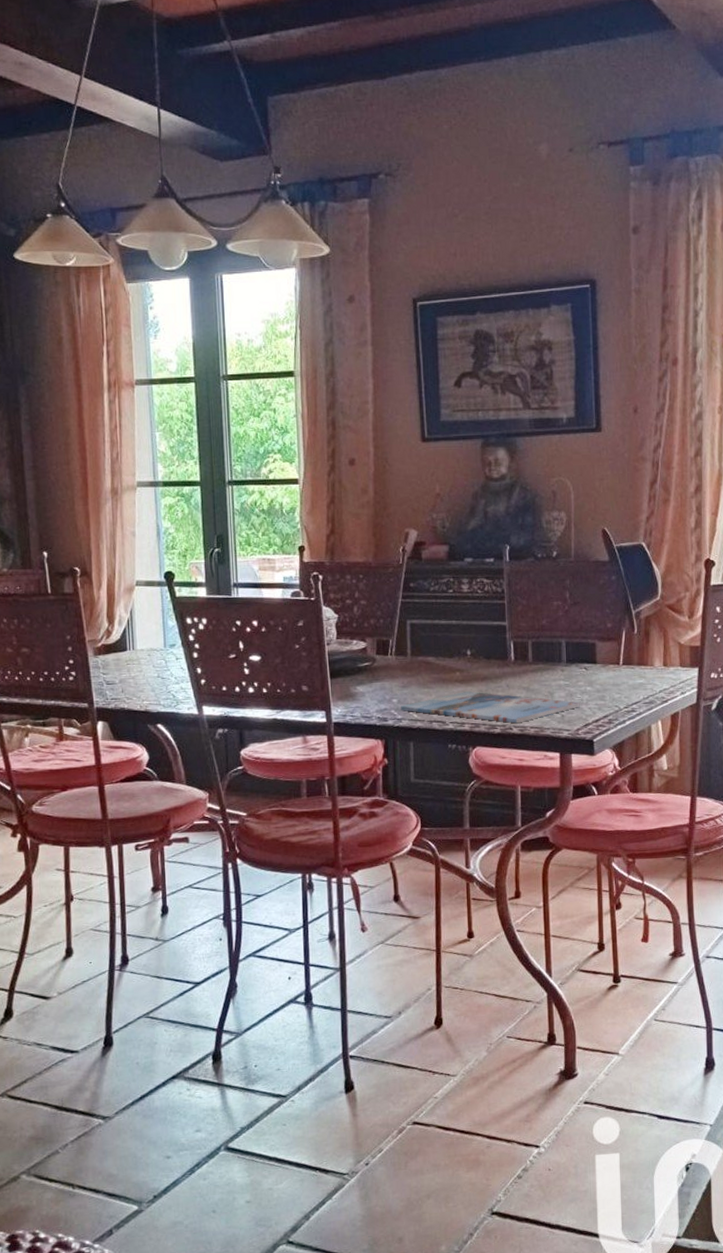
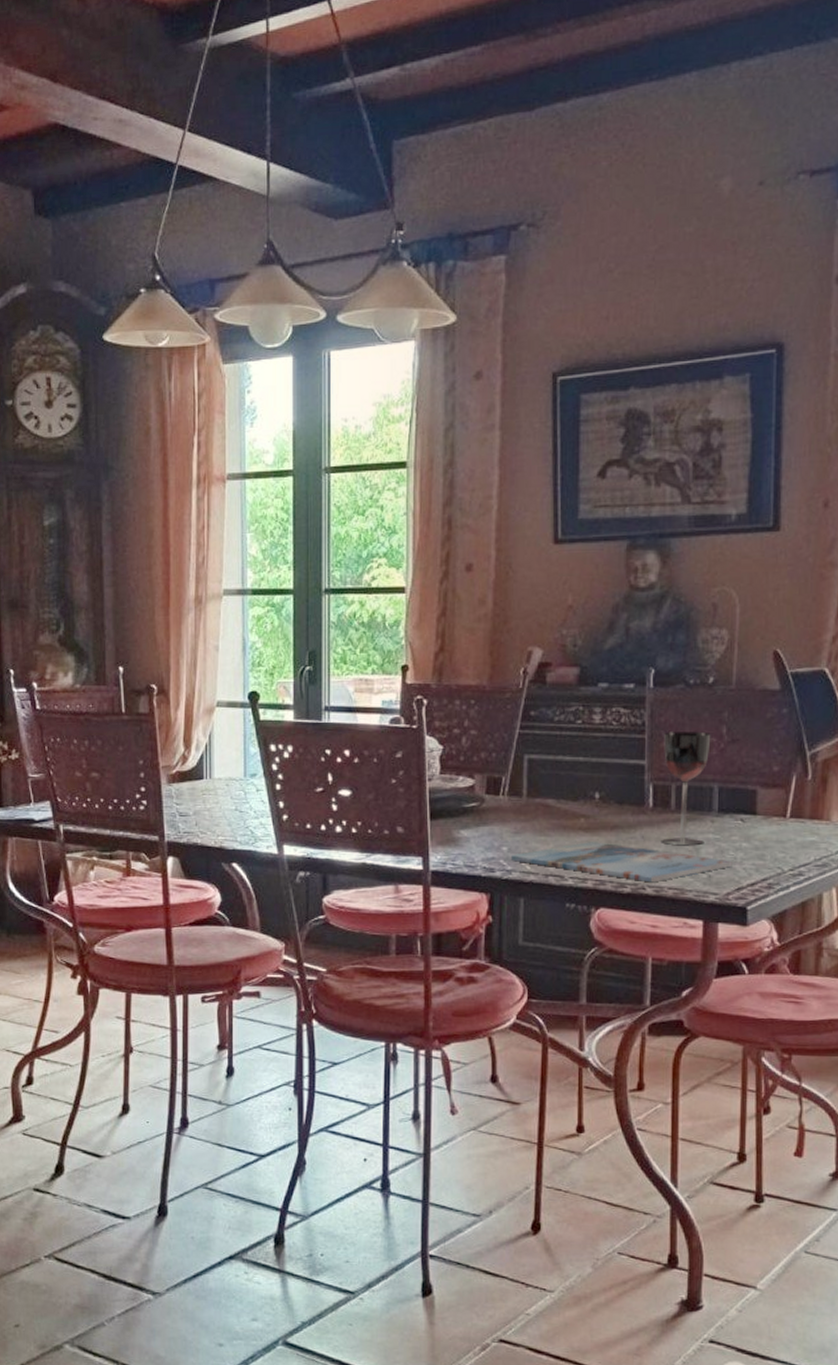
wineglass: none [520,596,557,692] -> present [661,731,711,846]

